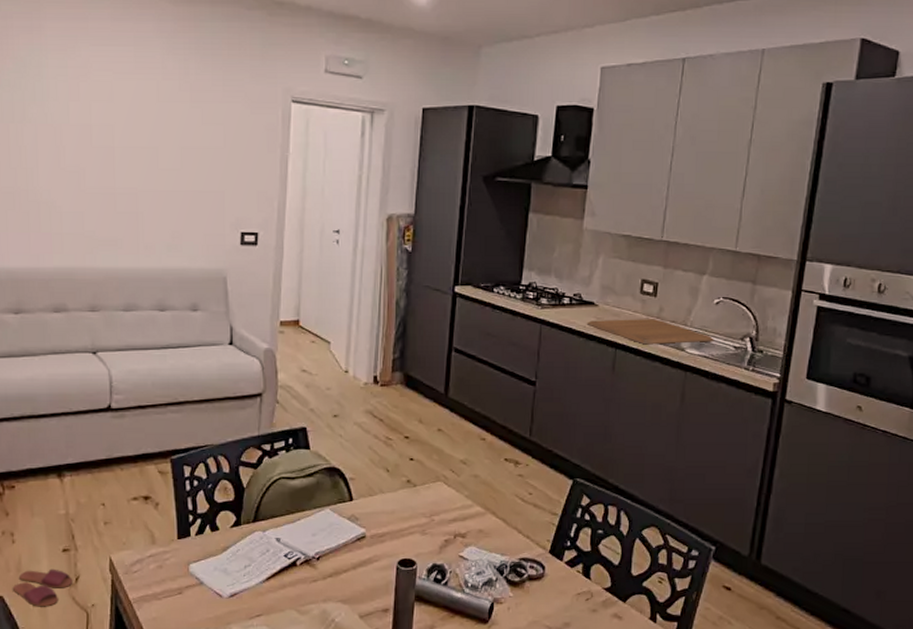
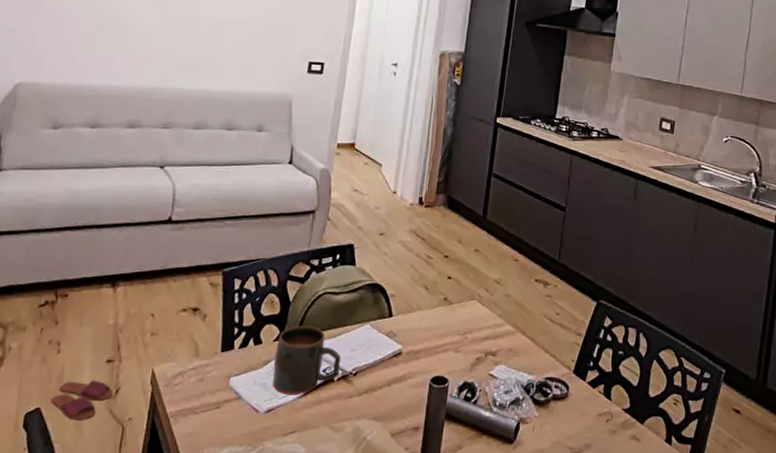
mug: none [233,512,303,580] -> present [272,326,341,395]
chopping board: present [587,319,714,345] -> none [613,152,723,177]

